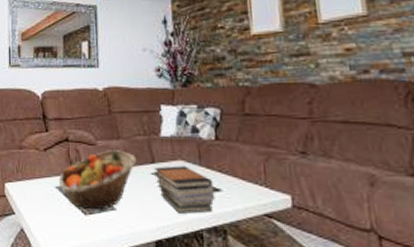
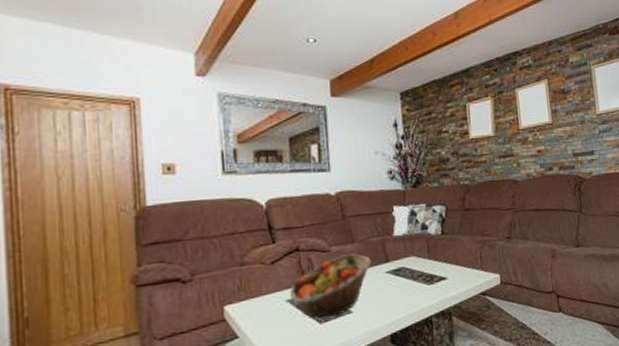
book stack: present [154,166,215,214] -> none [388,261,442,305]

